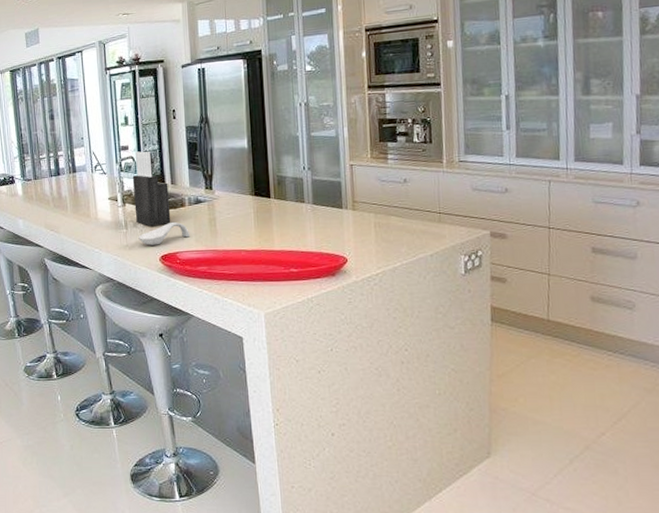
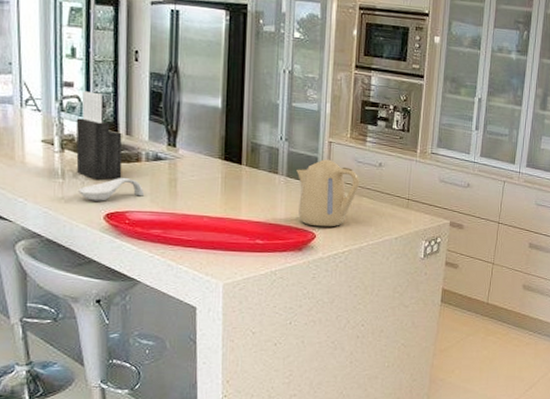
kettle: none [322,182,386,251] -> present [296,159,360,227]

